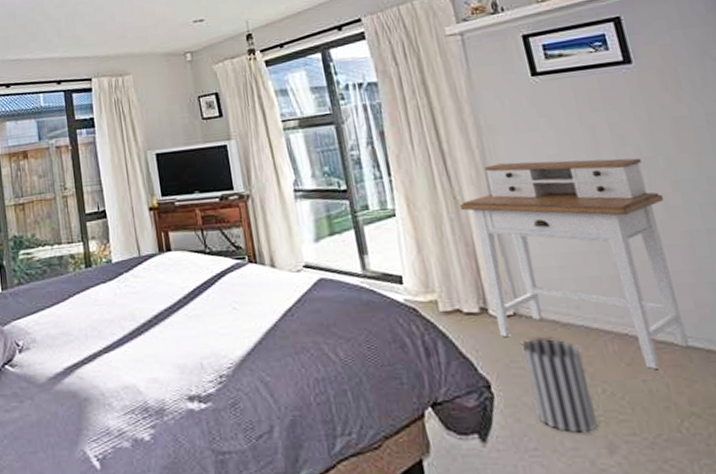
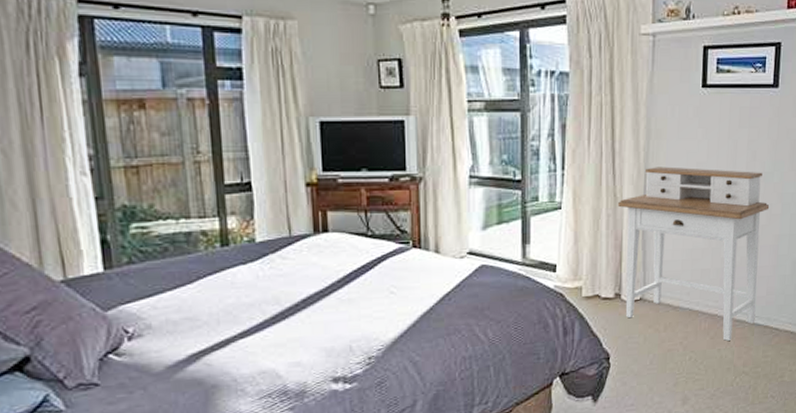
wastebasket: present [522,338,597,433] -> none [638,318,682,391]

